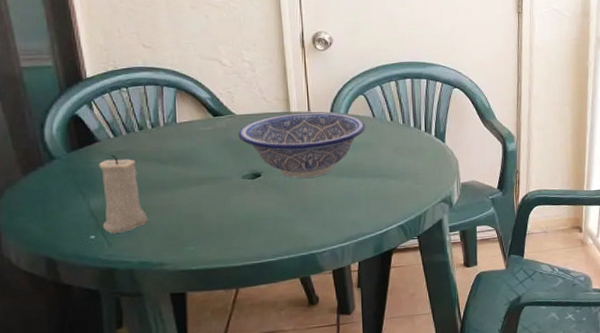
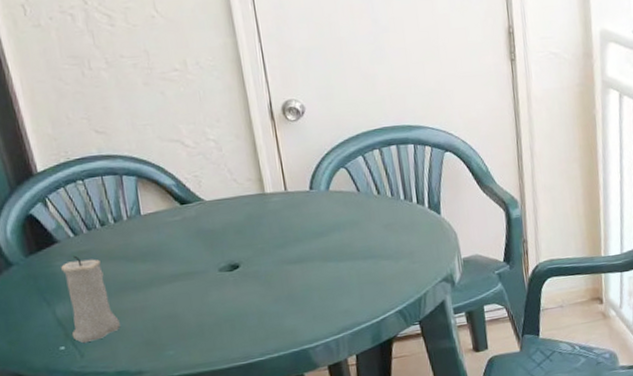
decorative bowl: present [238,112,366,178] -> none [209,190,351,267]

